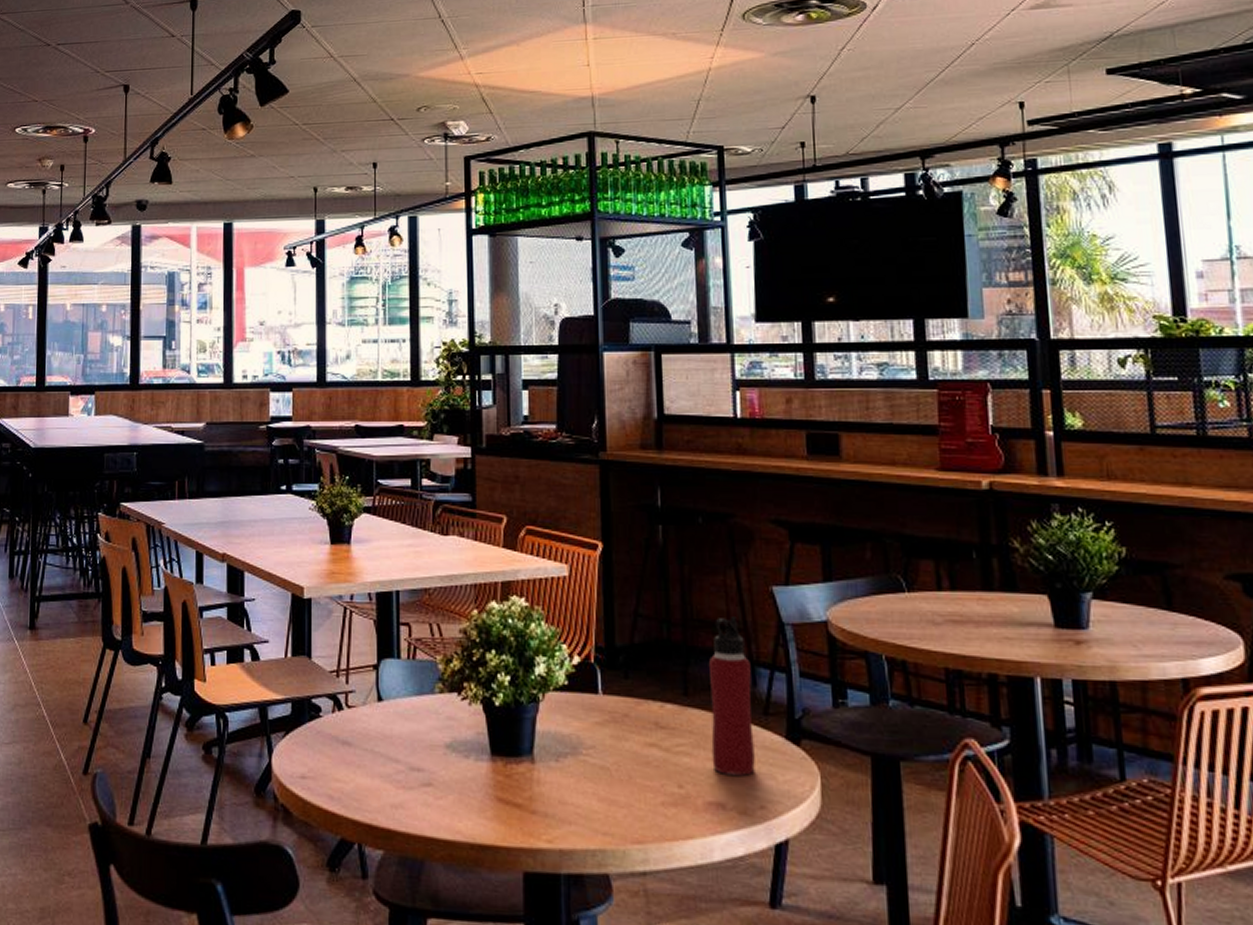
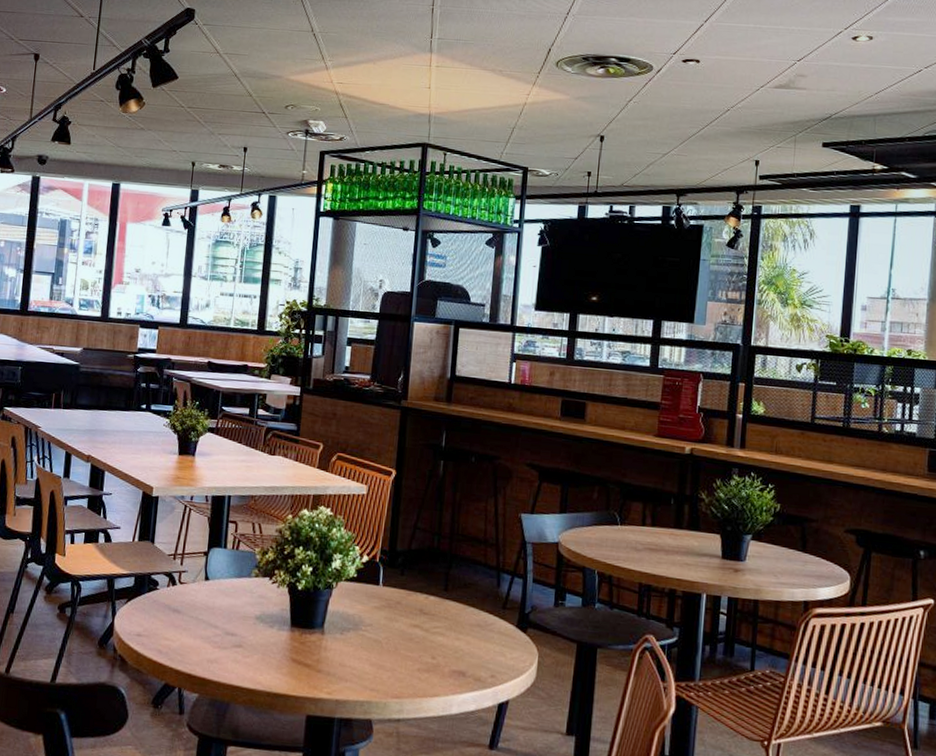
water bottle: present [708,617,755,776] -> none [459,534,497,653]

